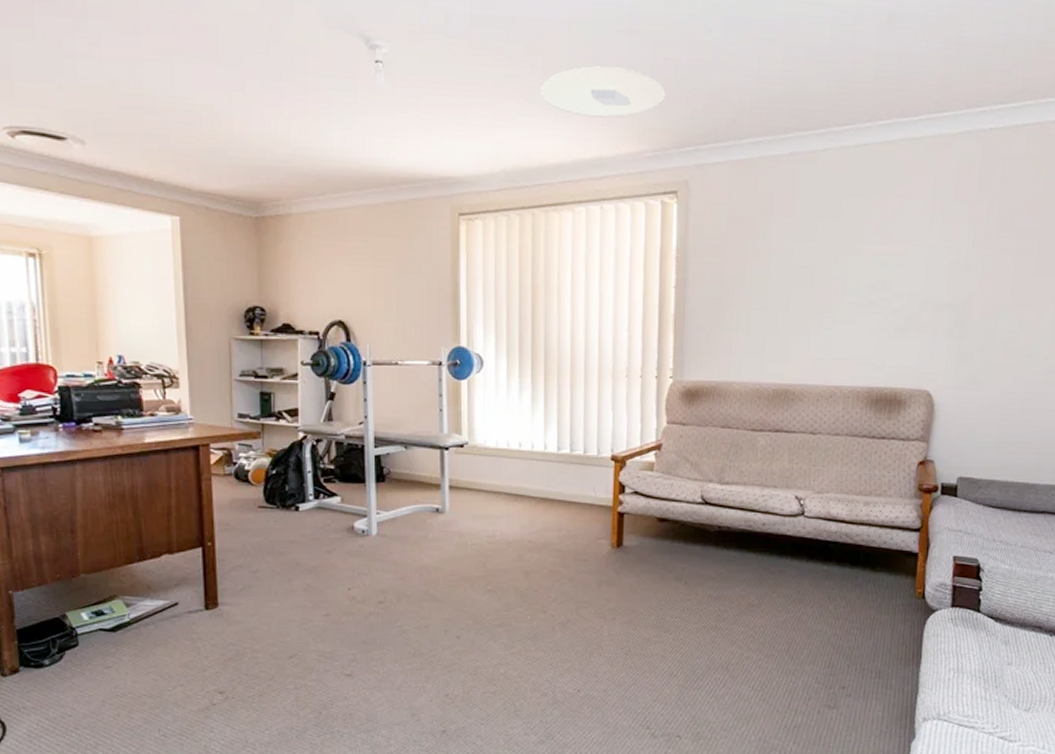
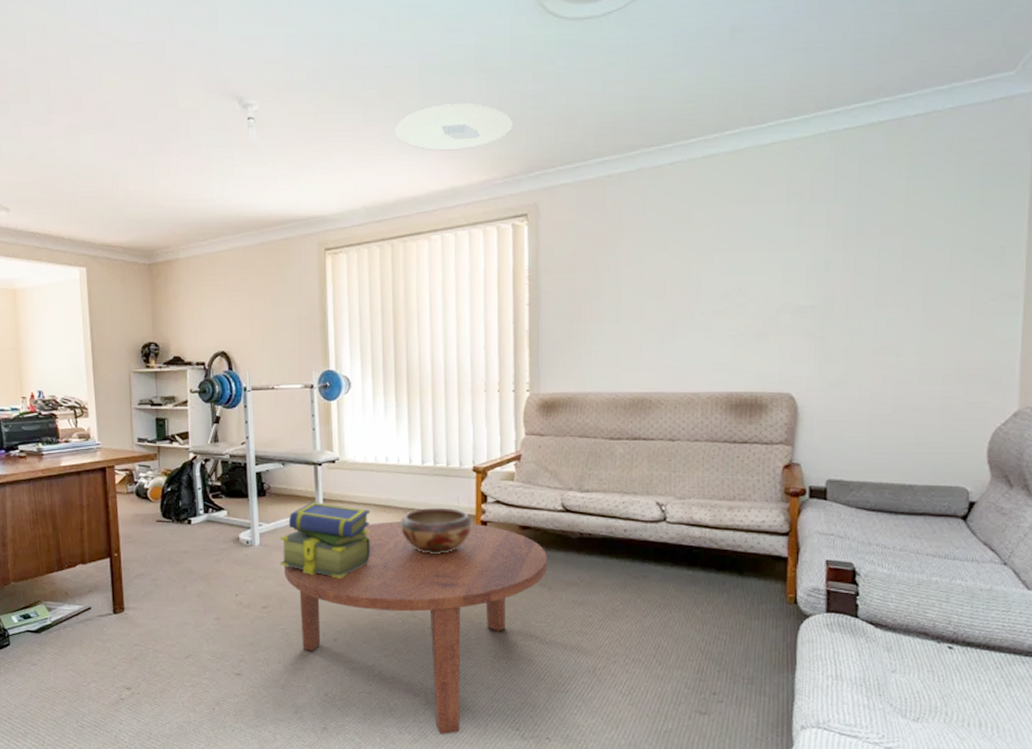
stack of books: none [398,489,501,571] -> present [279,502,371,578]
coffee table: none [403,511,685,734] -> present [283,521,548,734]
decorative bowl: none [532,497,609,546] -> present [400,507,472,554]

